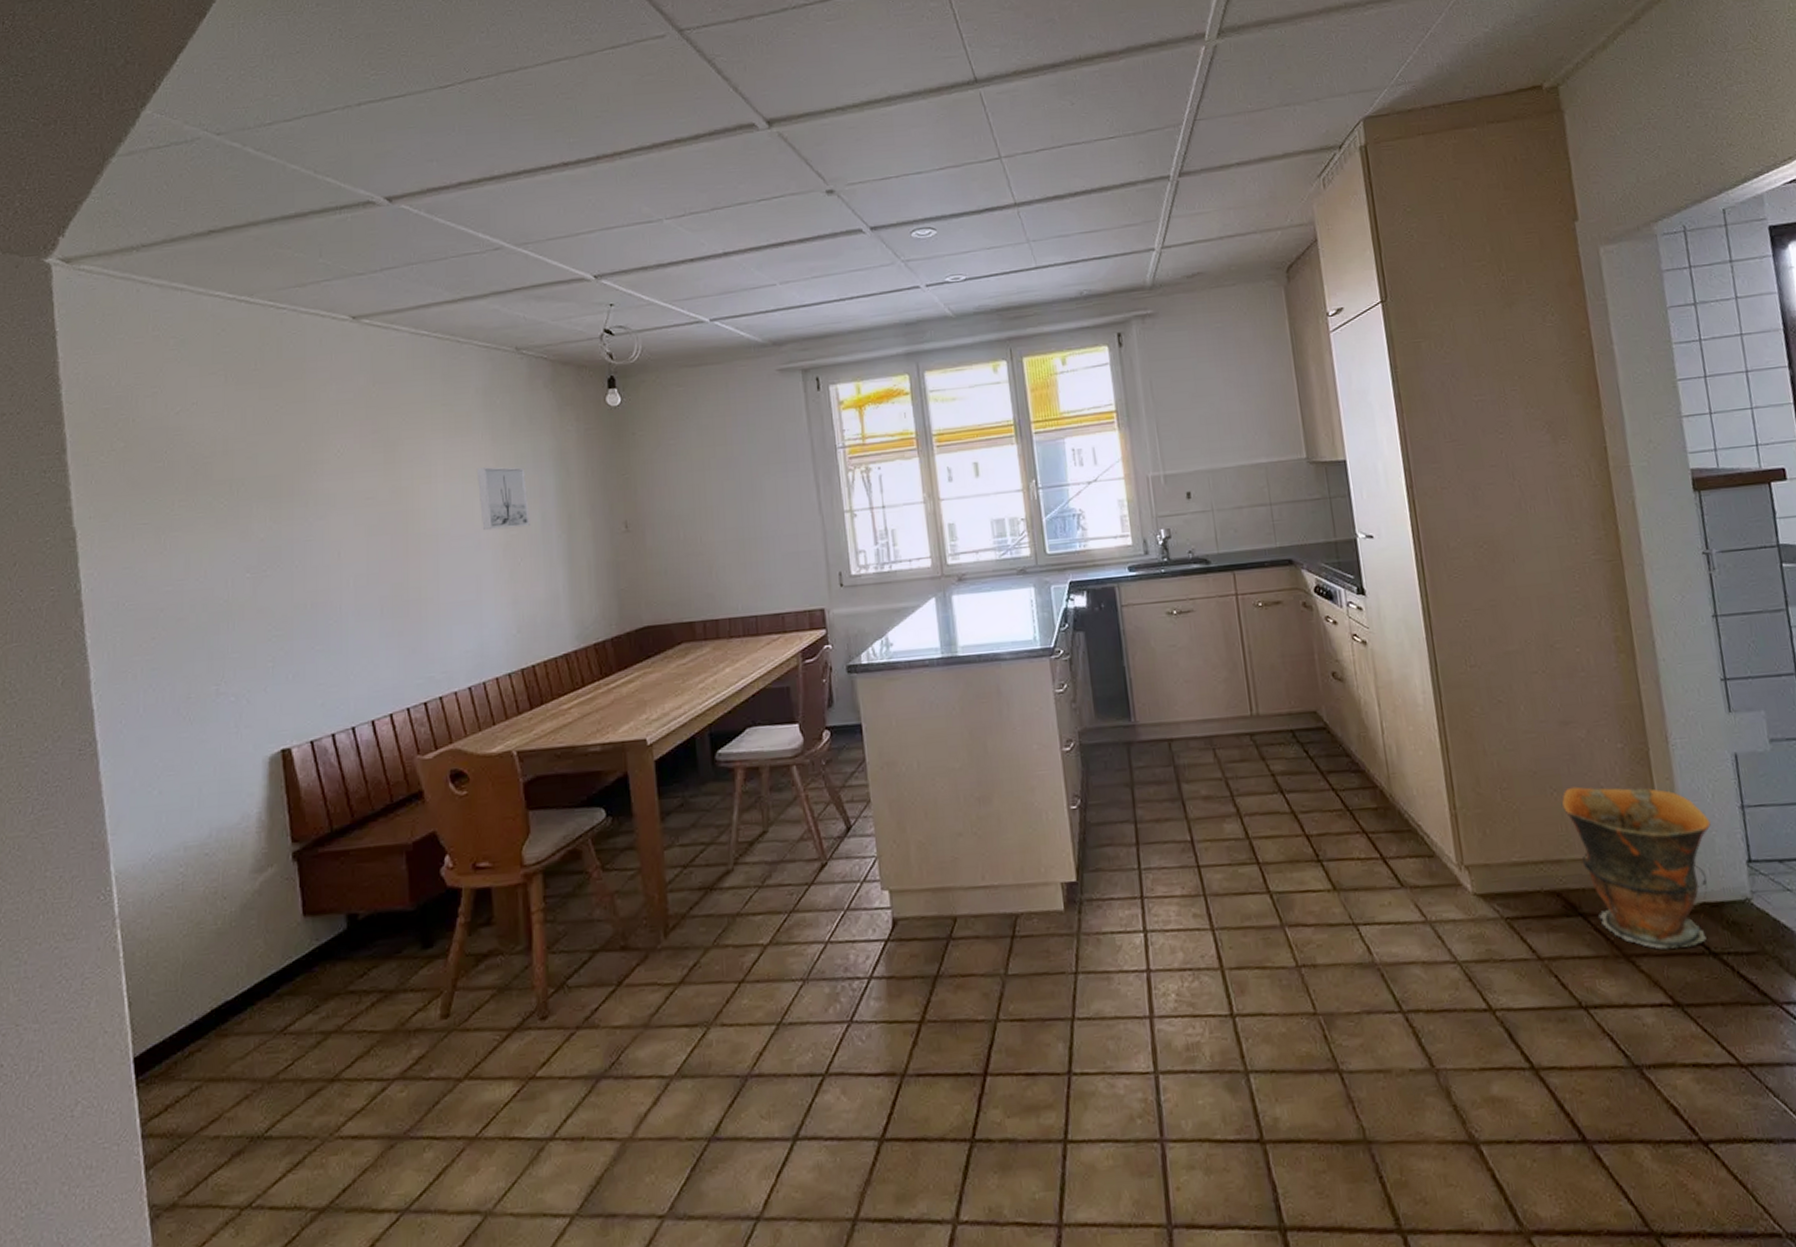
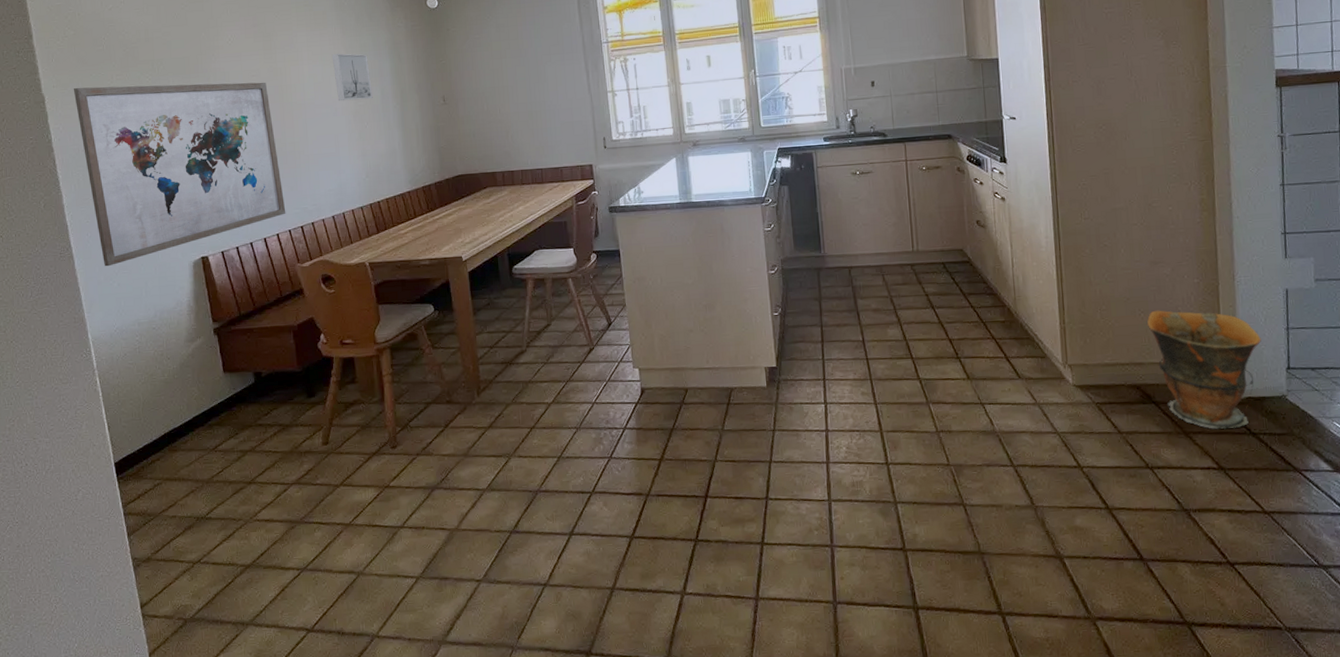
wall art: none [117,506,404,768] -> present [73,82,286,267]

